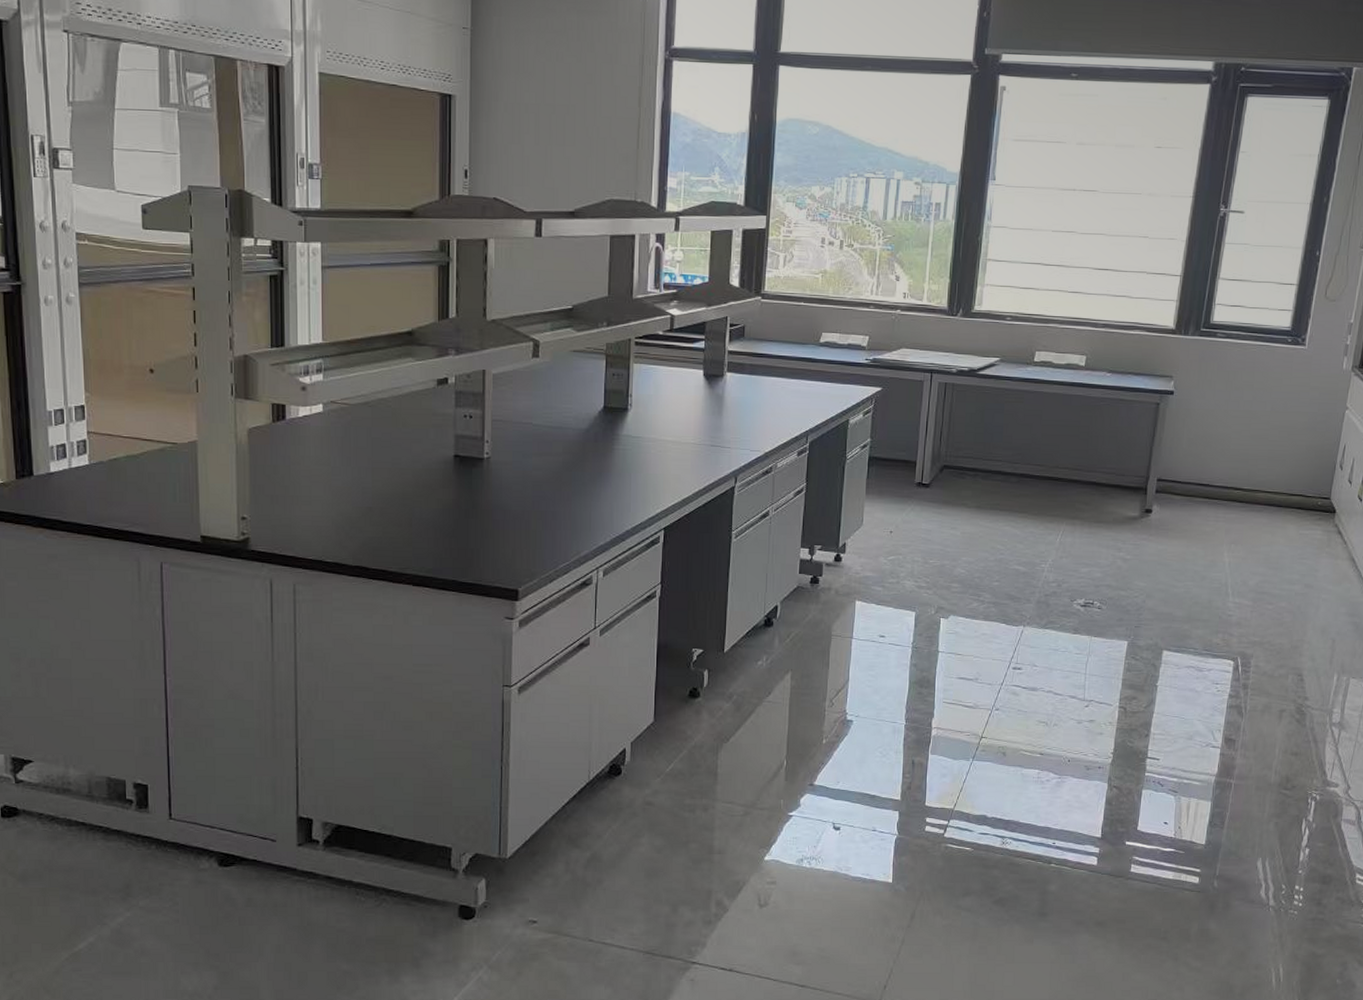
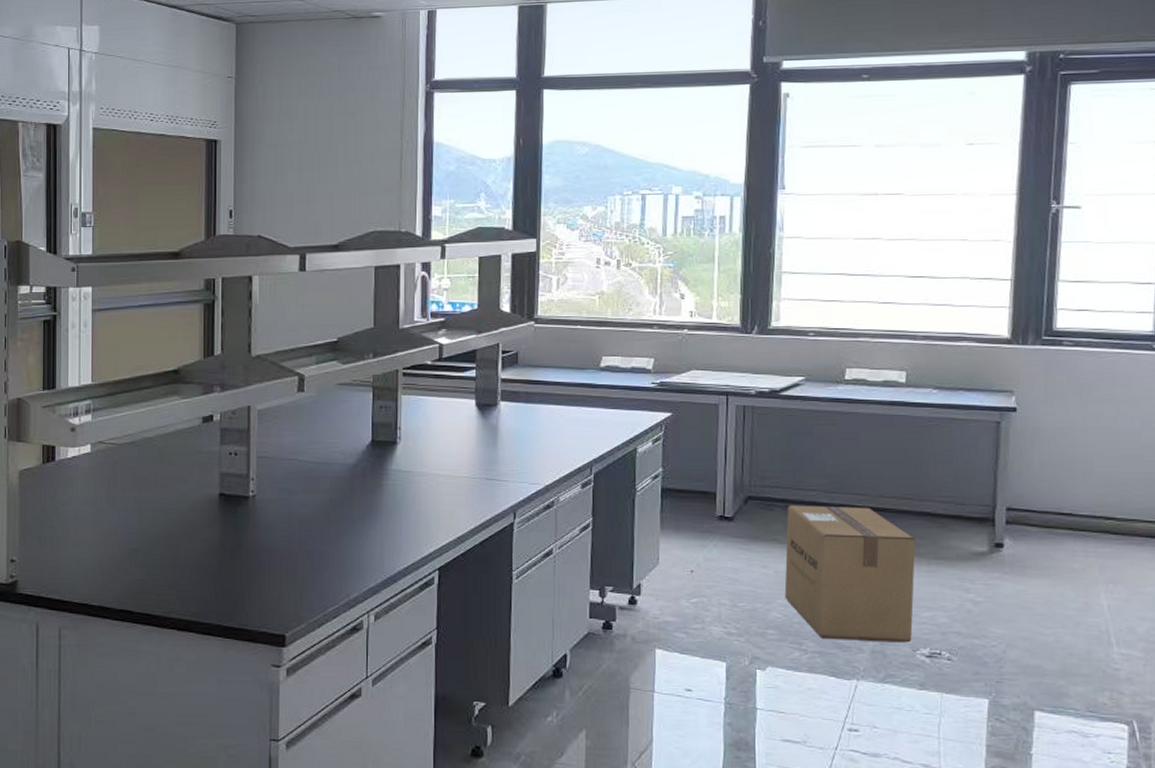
box: none [968,474,1082,594] -> present [784,505,916,643]

